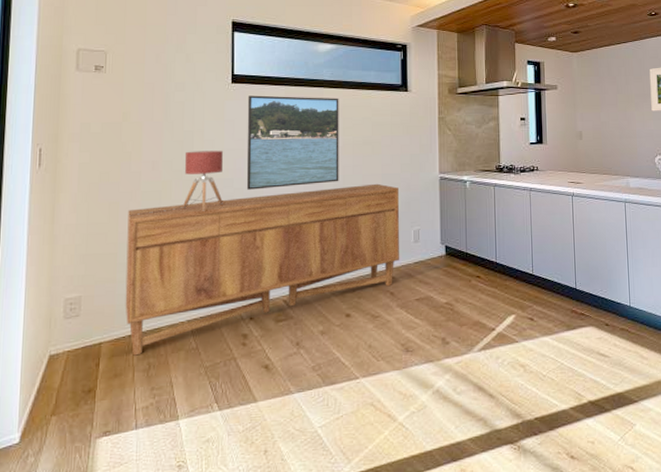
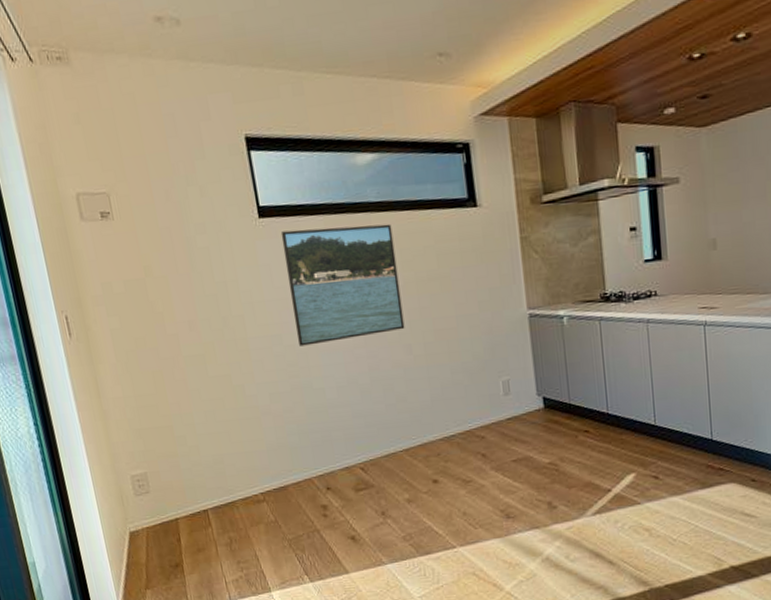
sideboard: present [125,183,400,356] -> none [174,327,489,531]
table lamp: present [129,150,224,216] -> none [176,302,277,385]

